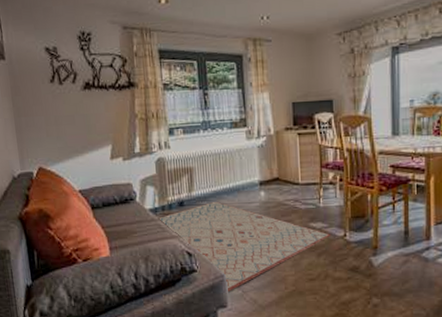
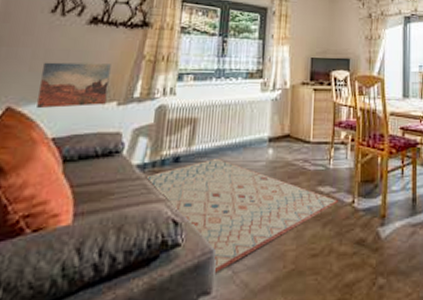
wall art: none [57,124,114,168] -> present [36,62,111,109]

